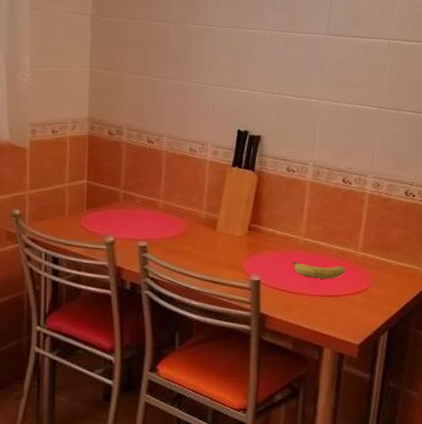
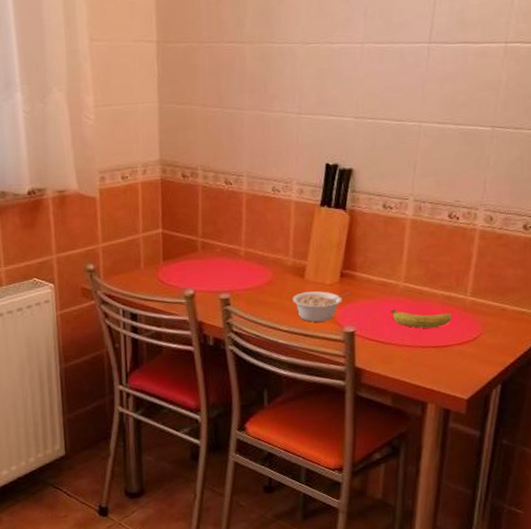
legume: none [205,242,258,270] -> present [293,291,351,322]

